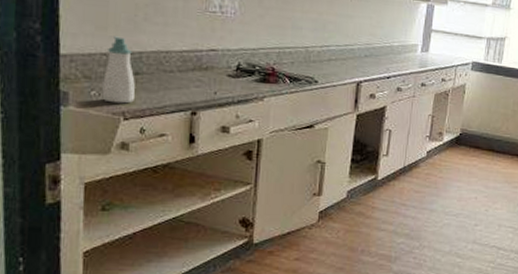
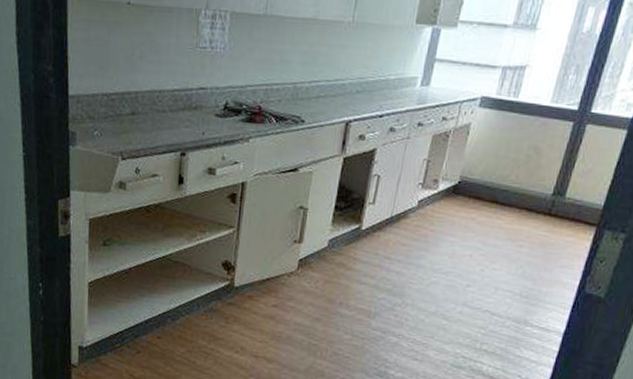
soap bottle: present [102,36,135,104] -> none [103,76,132,144]

